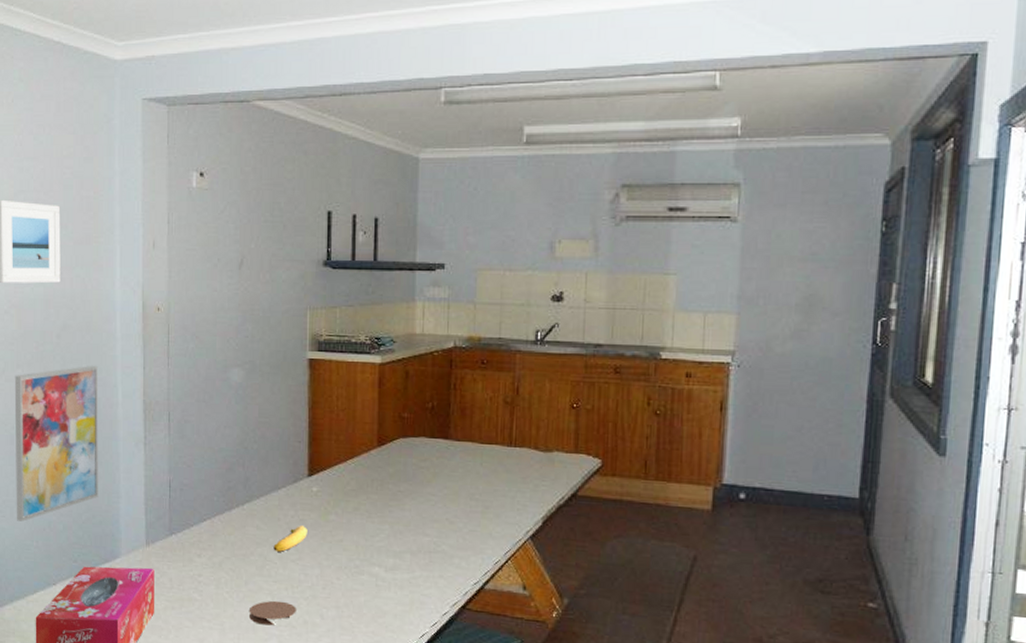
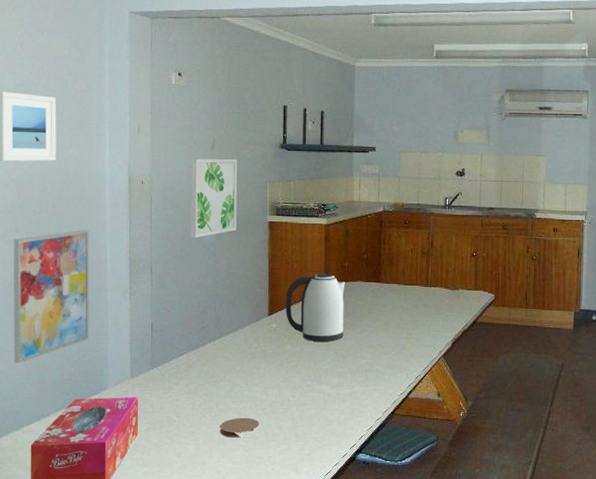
wall art: none [214,279,271,379] -> present [190,158,238,239]
banana: present [273,526,308,552] -> none [240,355,268,377]
kettle: none [329,425,405,513] -> present [286,273,346,342]

